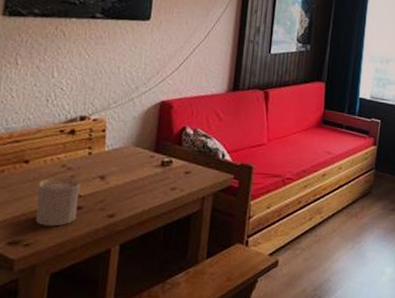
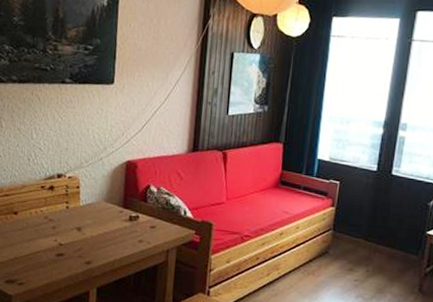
cup: present [36,176,81,227] -> none [25,227,61,270]

